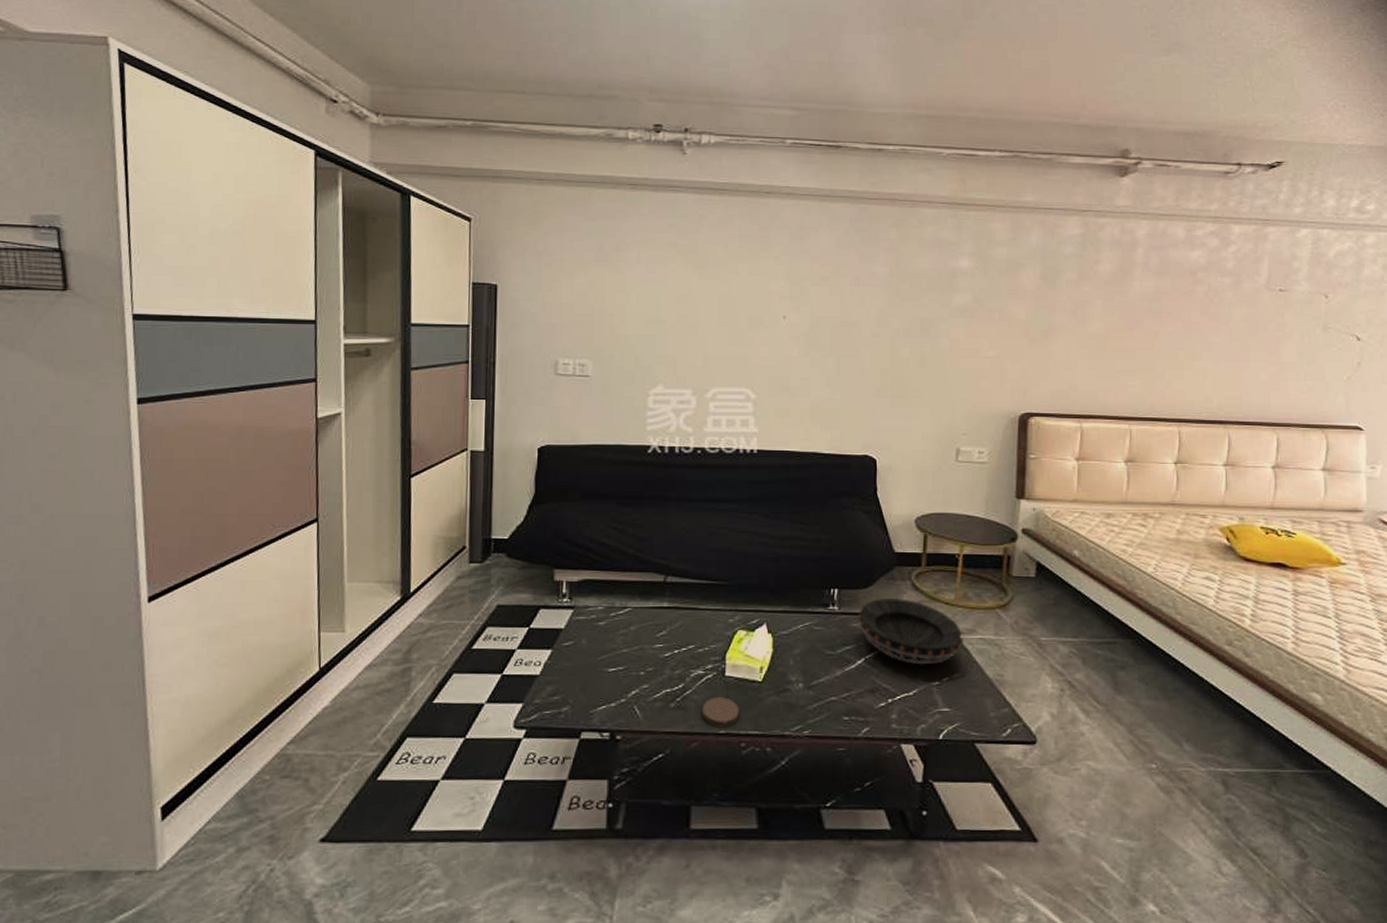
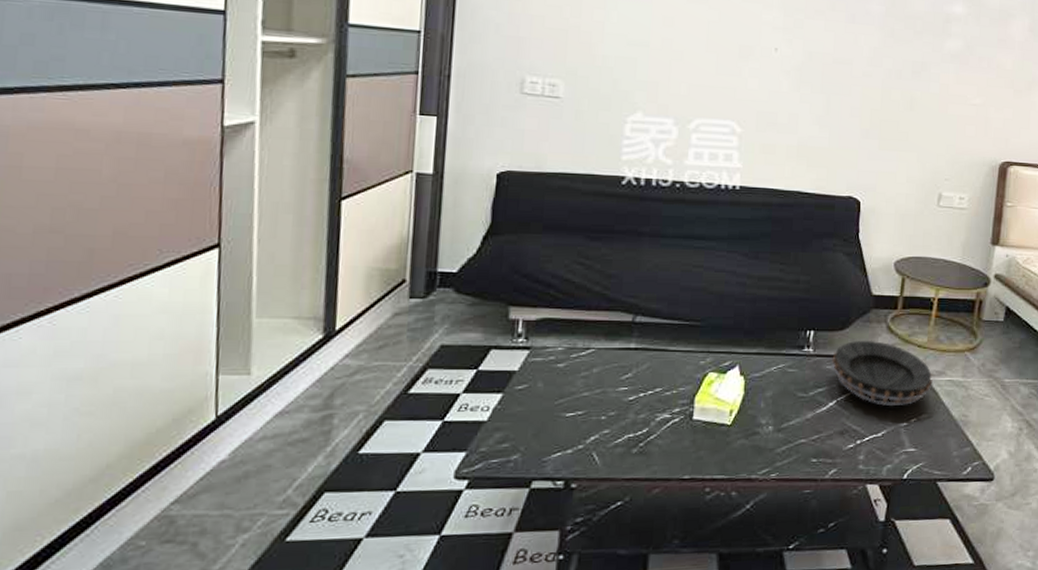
coaster: present [702,697,740,728] -> none [666,441,706,473]

